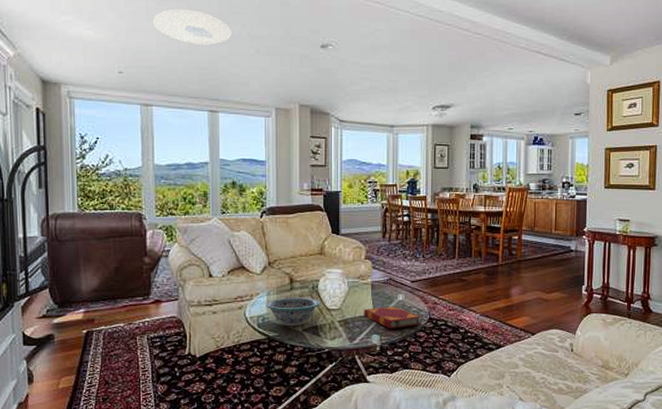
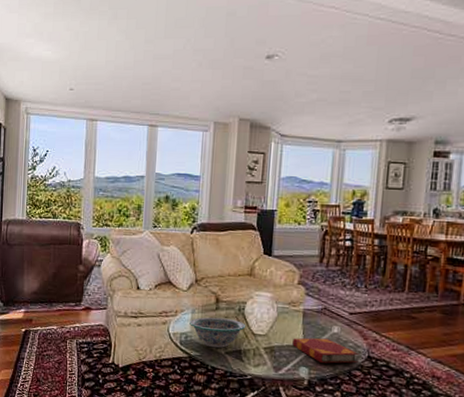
ceiling light: present [152,8,231,46] -> none [103,26,176,61]

